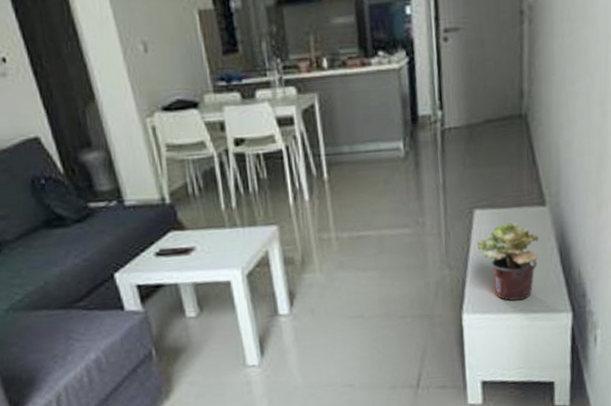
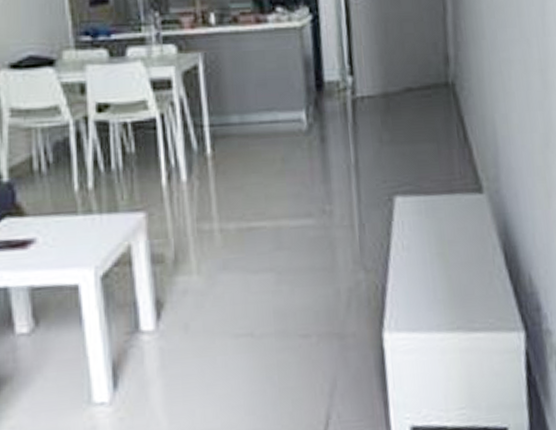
potted plant: present [477,222,539,301] -> none [399,212,477,315]

